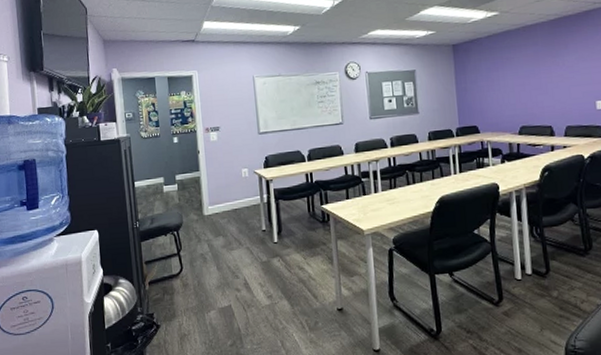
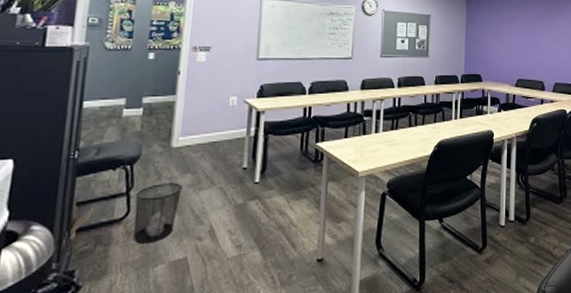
waste bin: none [185,244,219,294] -> present [133,183,183,244]

